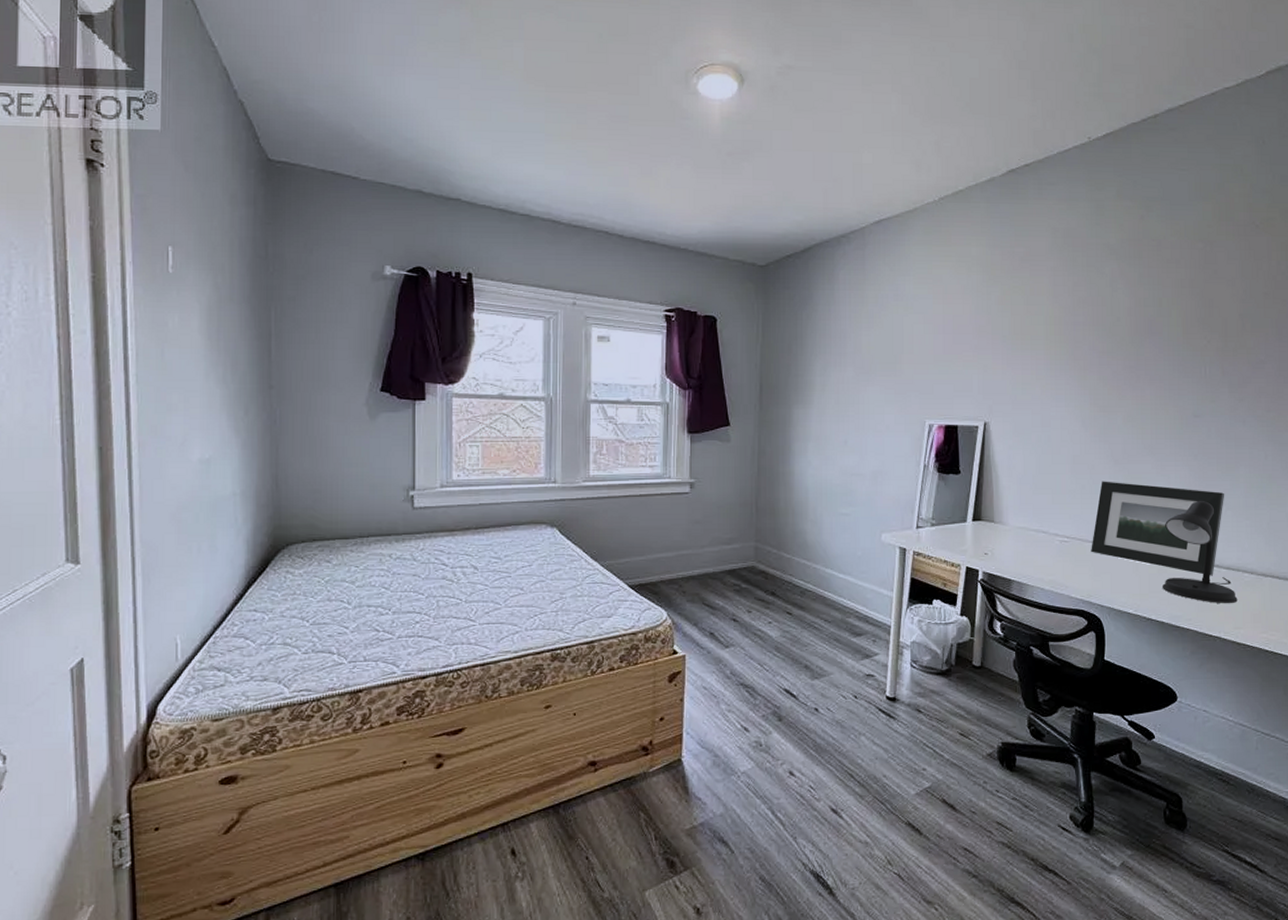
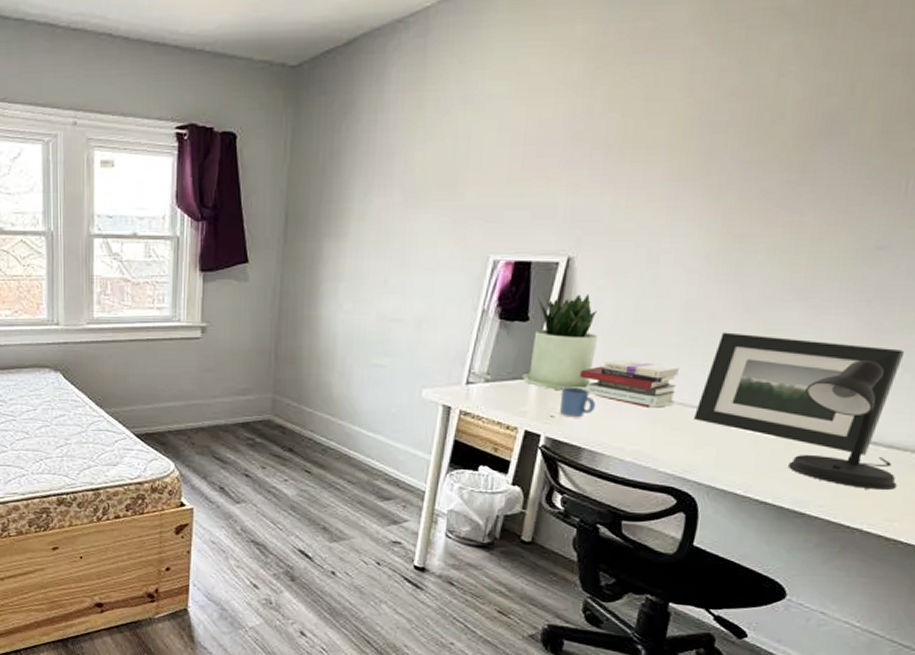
planter: none [960,451,1015,531] -> present [522,294,598,390]
mug: none [990,528,1017,554] -> present [559,387,595,418]
books: none [1004,504,1076,545] -> present [580,359,681,409]

